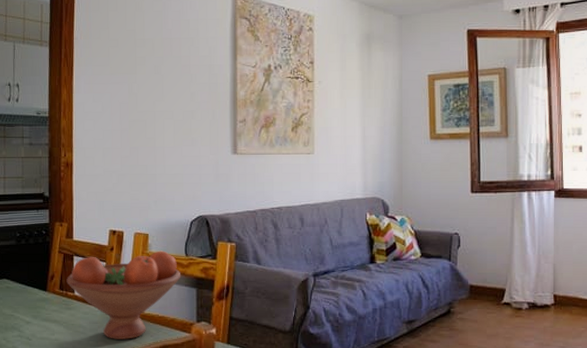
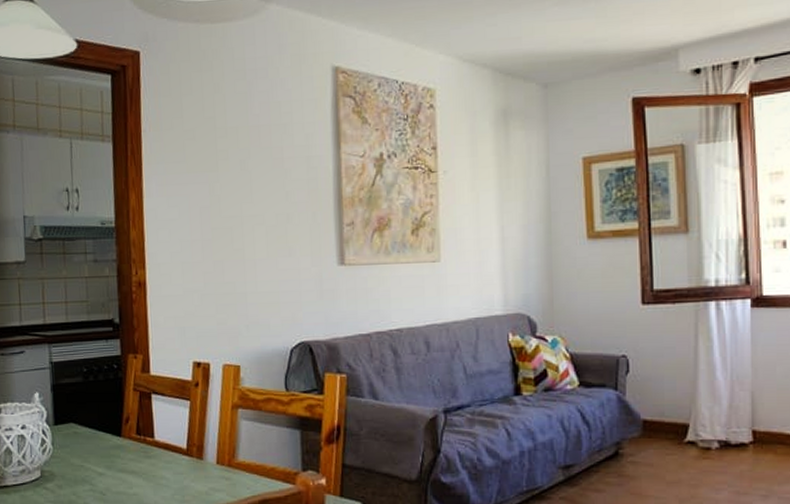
fruit bowl: present [66,251,181,340] -> none [144,385,282,493]

